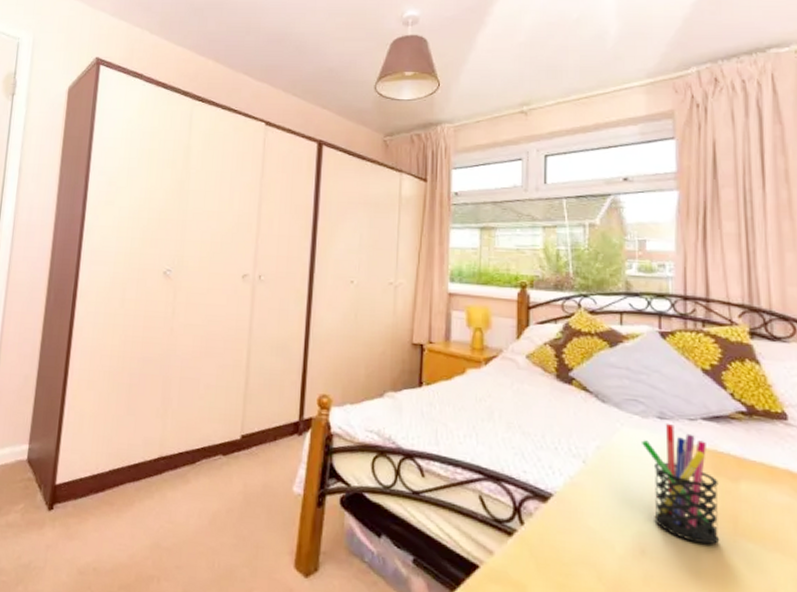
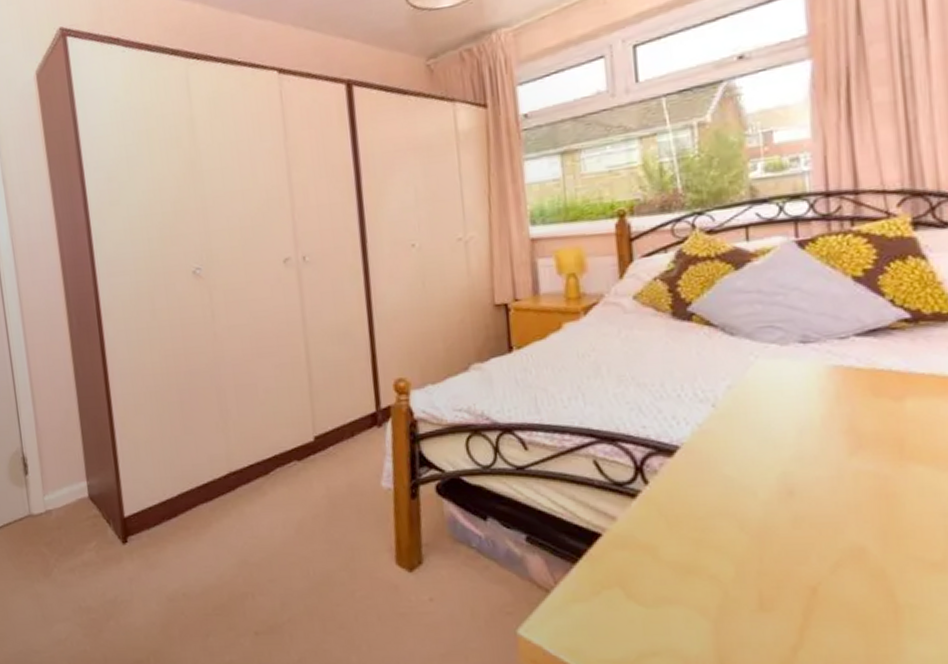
pen holder: present [642,424,720,545] -> none [782,347,883,475]

